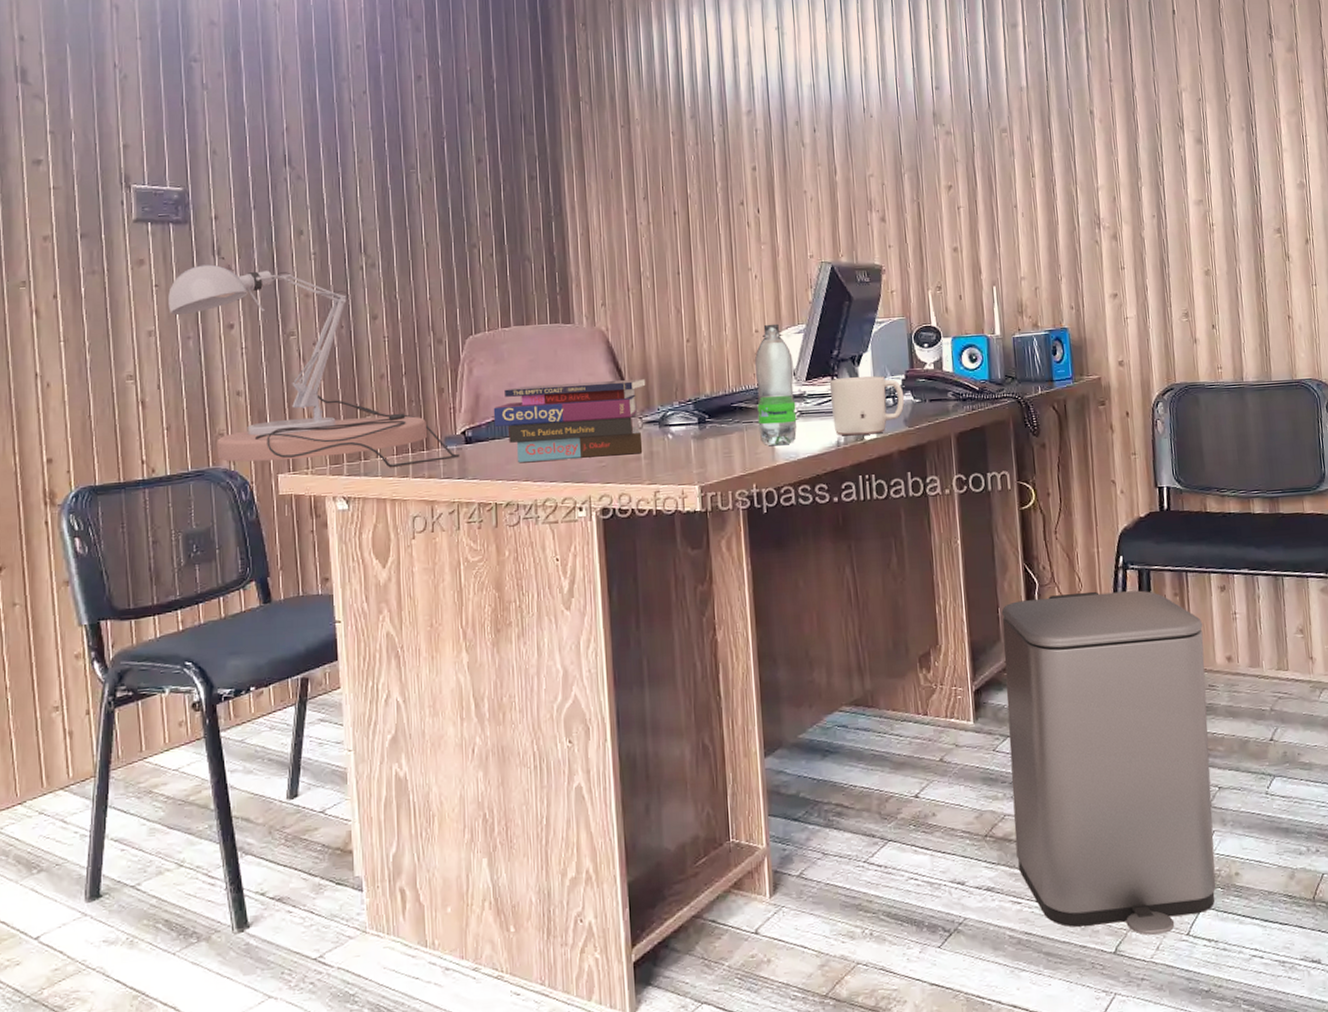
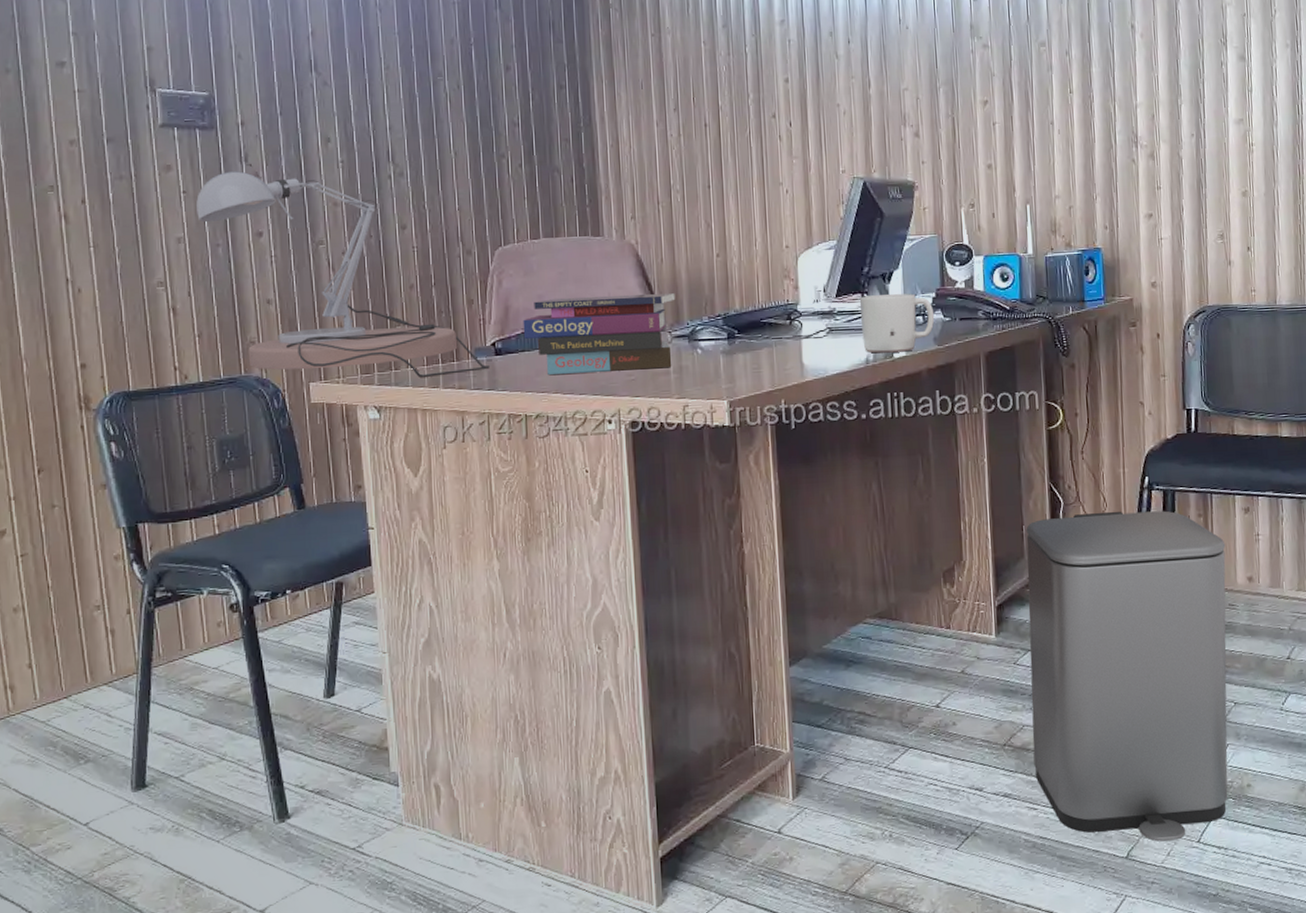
bottle: present [754,323,797,446] -> none [784,239,827,362]

